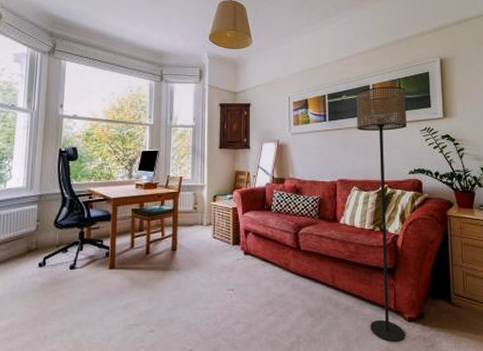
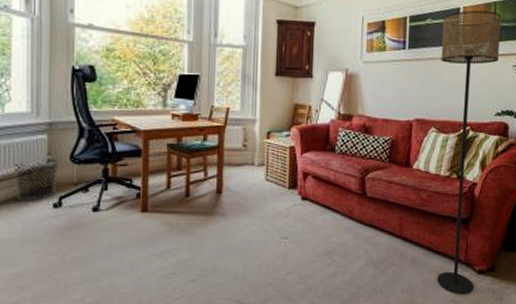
waste bin: none [10,224,46,261] -> present [14,158,59,201]

